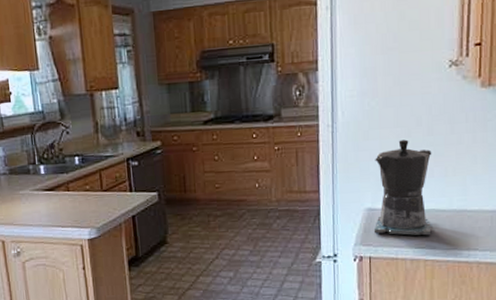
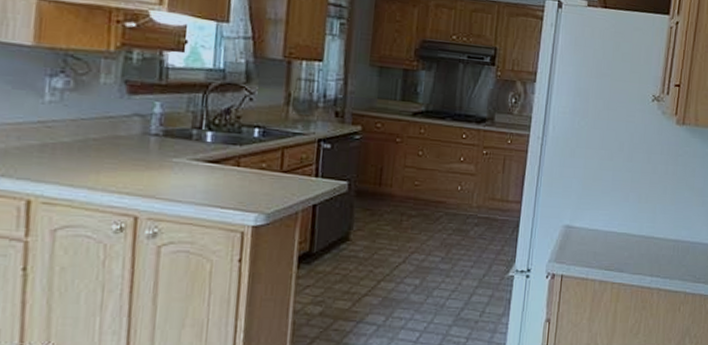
coffee maker: present [373,139,432,236] -> none [568,162,630,259]

